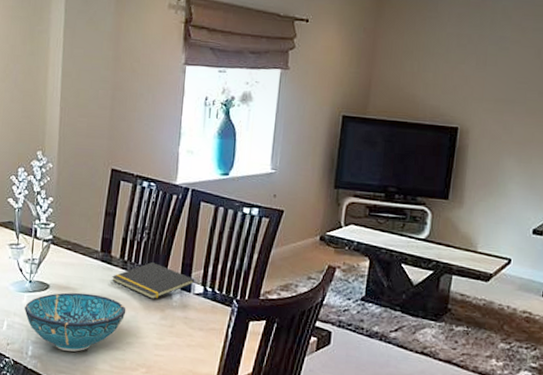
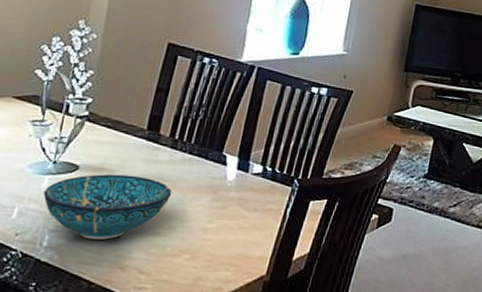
notepad: present [112,262,195,299] -> none [158,141,254,180]

